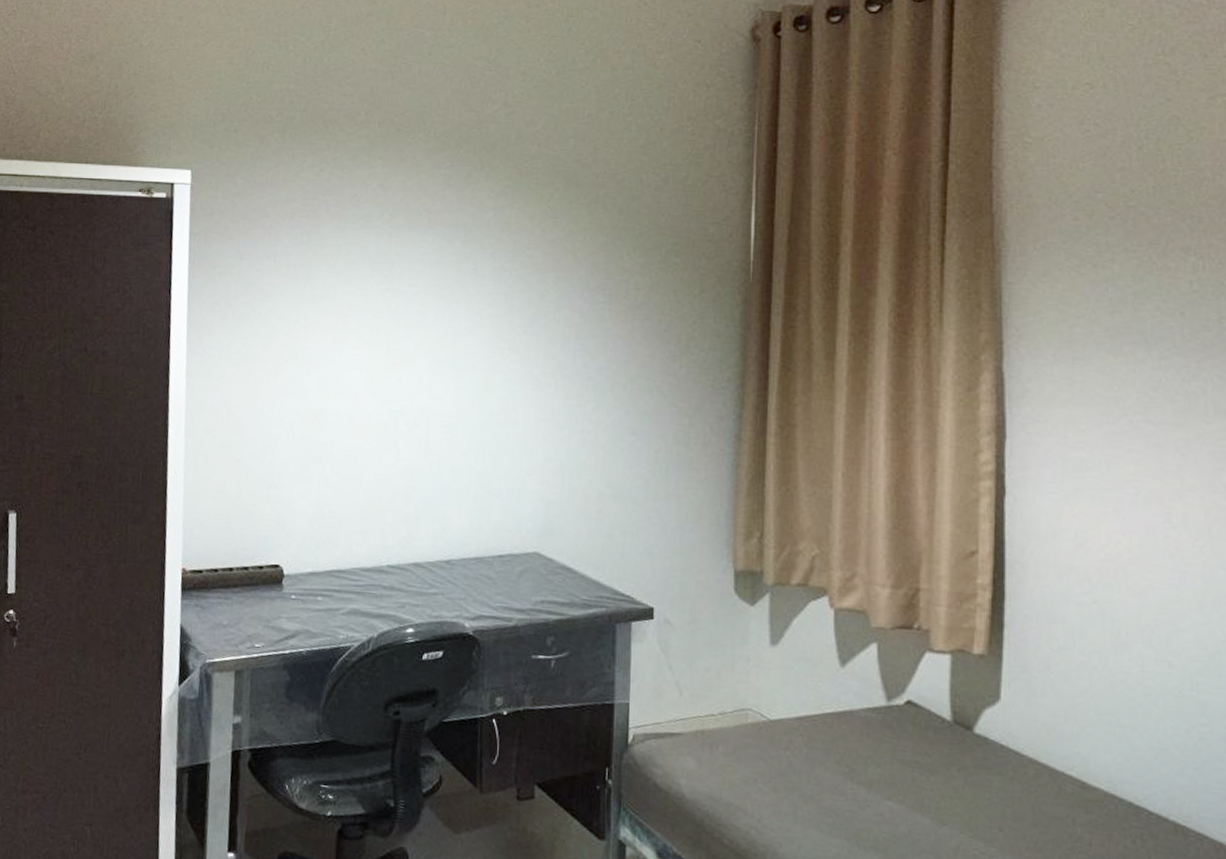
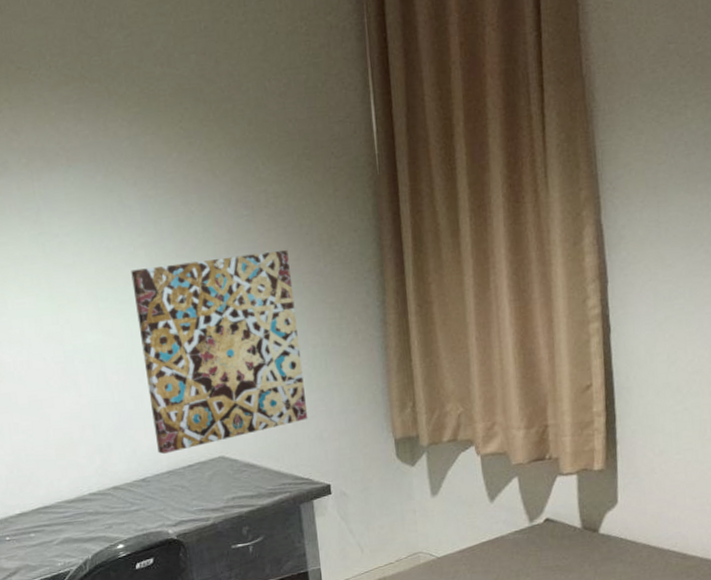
wall art: none [468,339,642,539] -> present [131,249,308,455]

